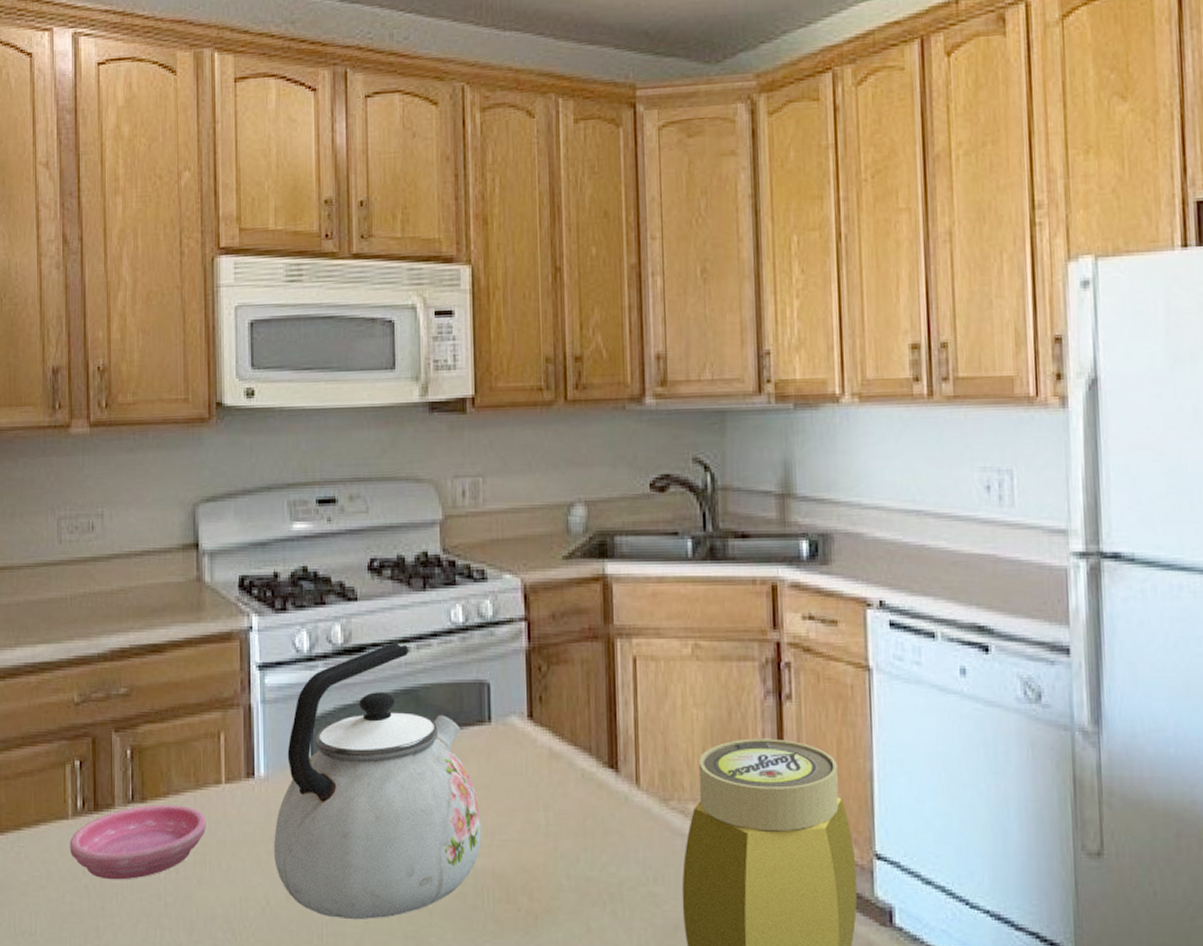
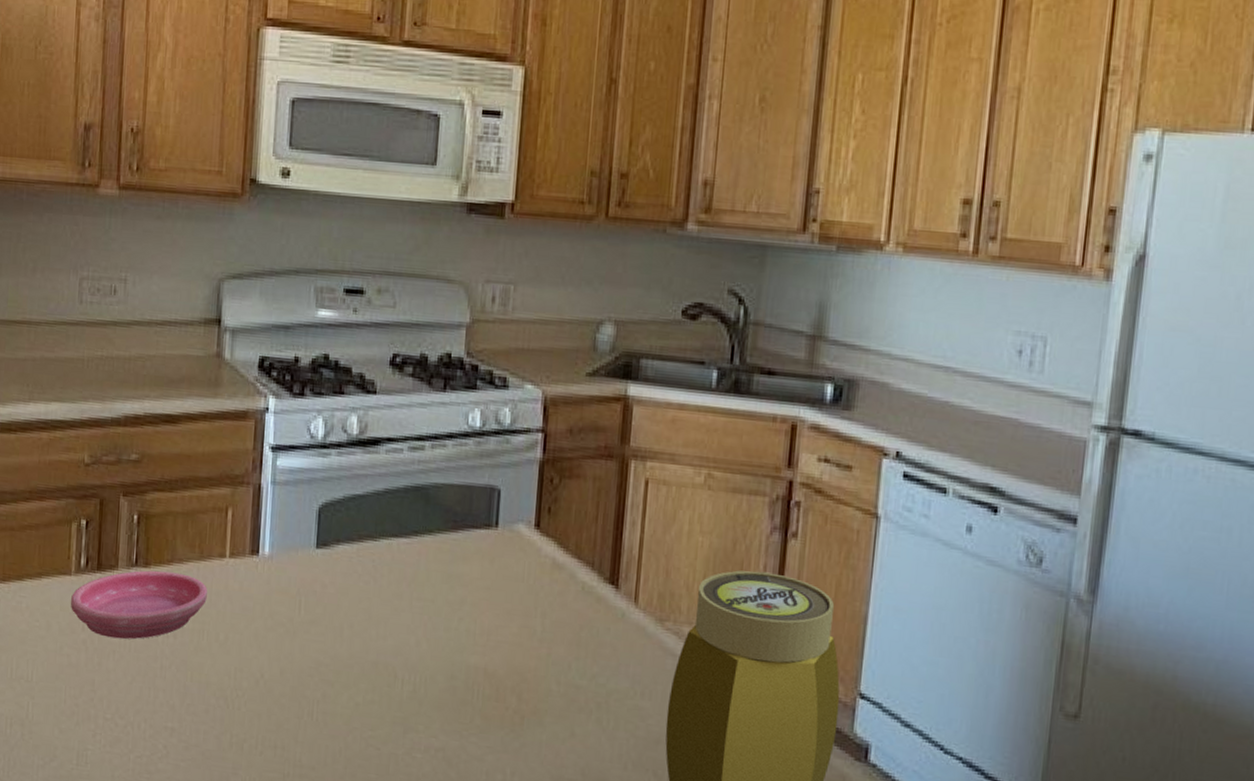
kettle: present [274,643,481,920] -> none [272,439,479,703]

